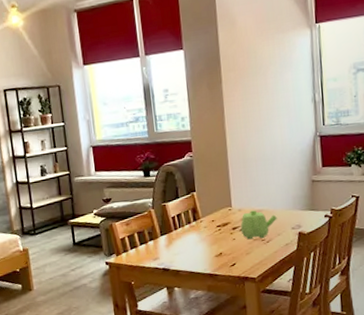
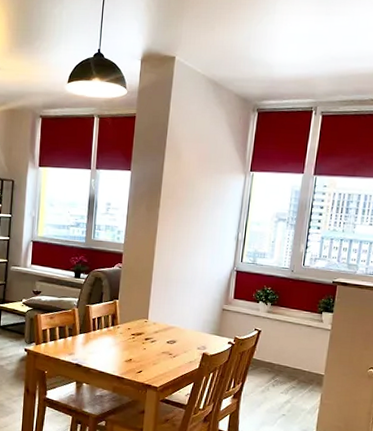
teapot: present [240,210,277,240] -> none [152,326,186,353]

